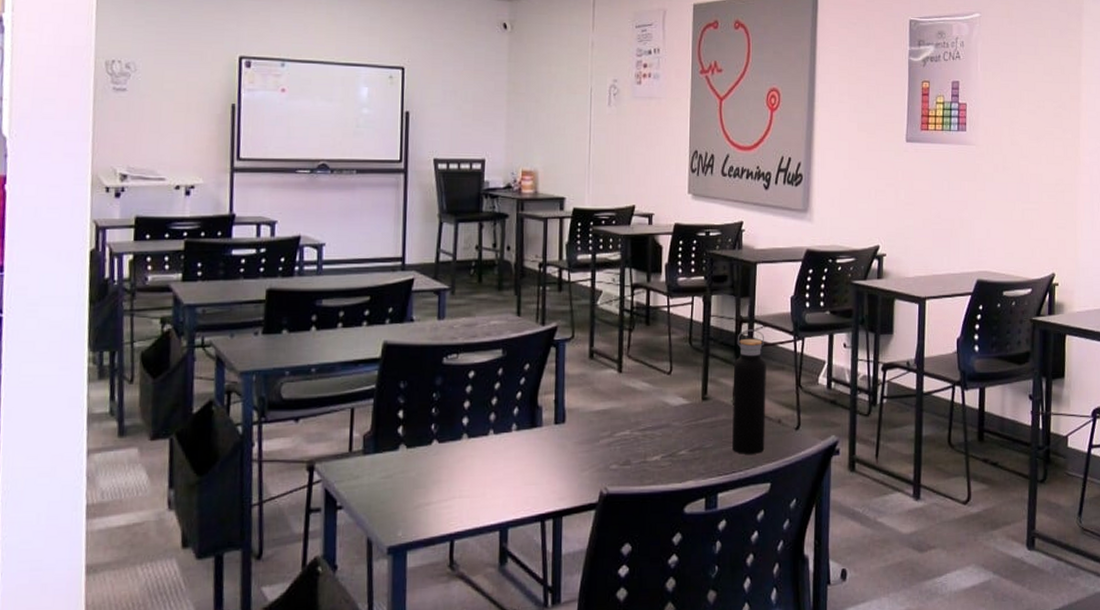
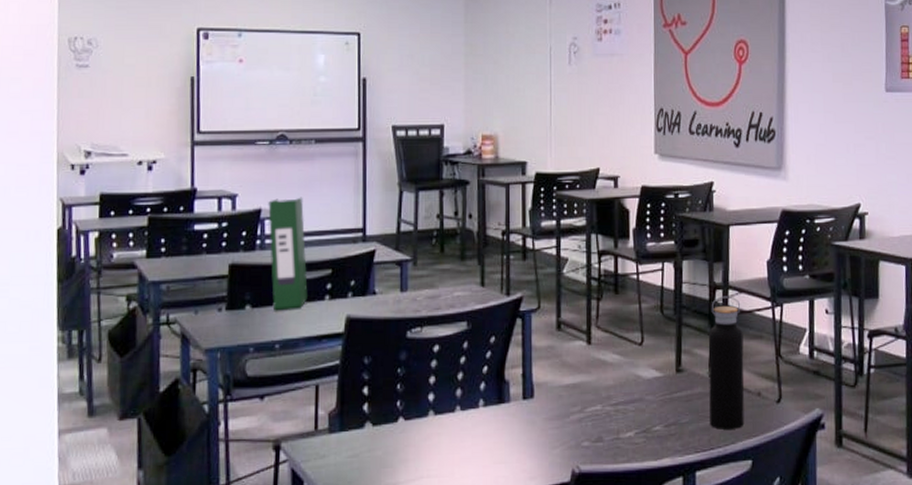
binder: none [307,225,346,337] -> present [268,197,308,313]

